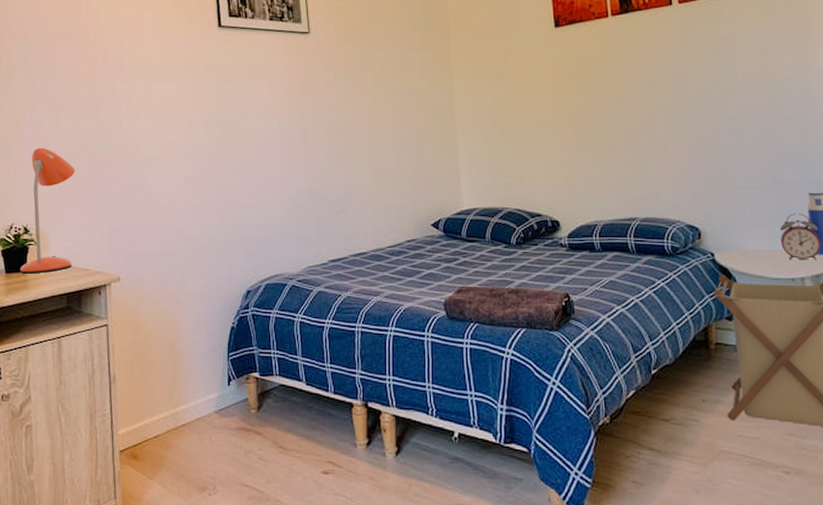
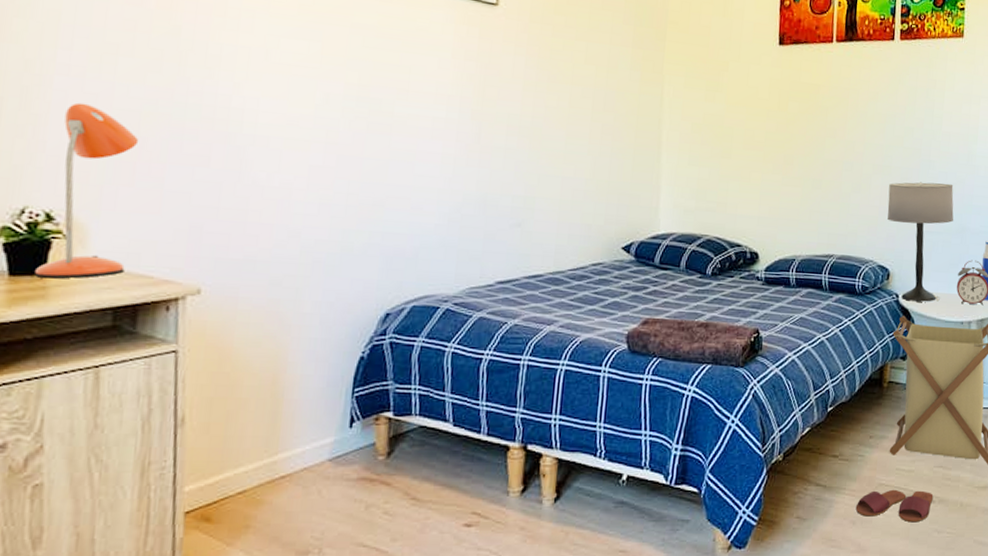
table lamp: none [687,137,767,260] -> present [887,182,954,302]
slippers: none [696,457,788,495] -> present [855,489,933,523]

